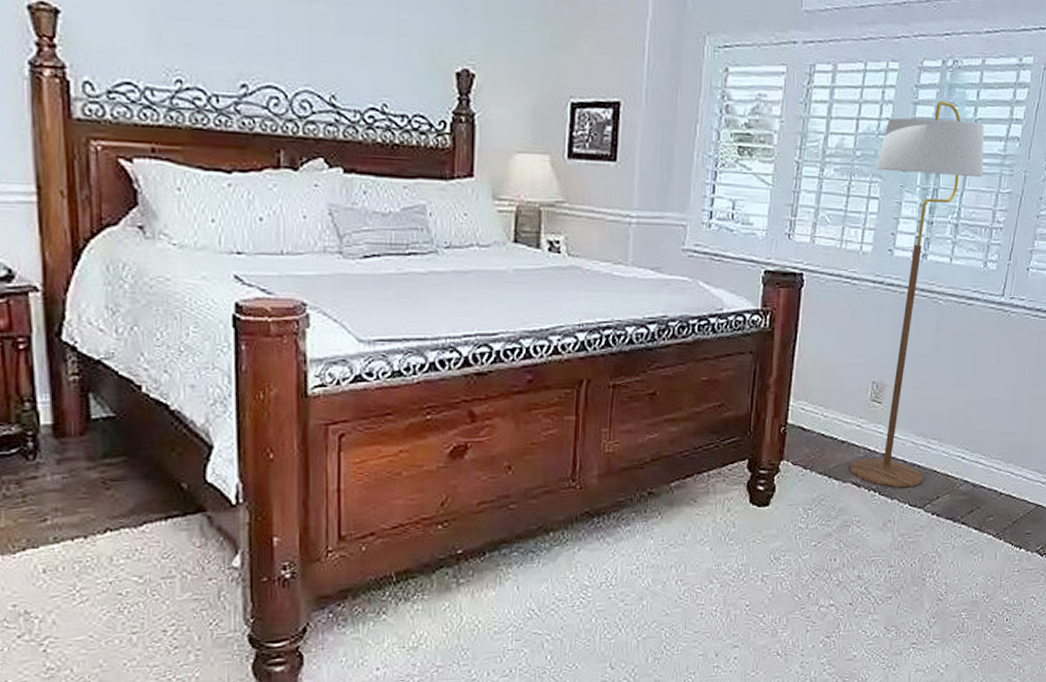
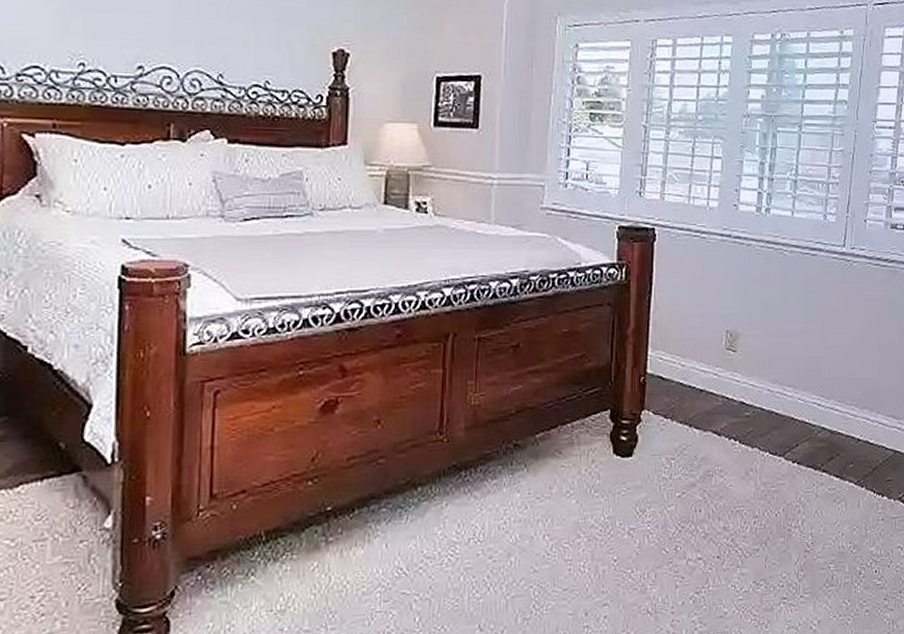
floor lamp: present [850,101,985,488] -> none [710,69,817,436]

